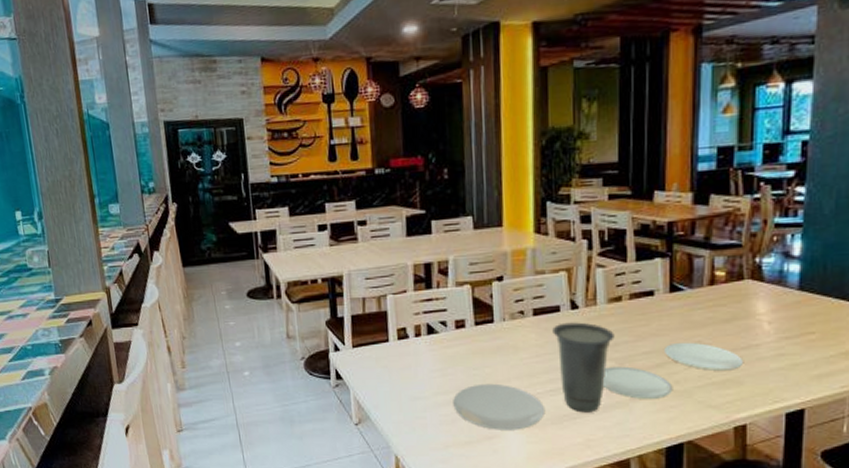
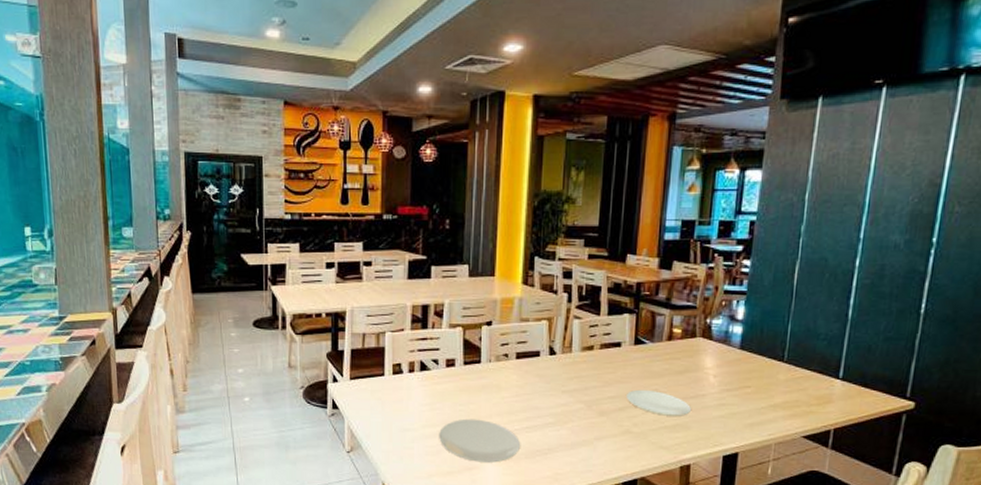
cup: present [552,322,615,413] -> none [532,366,585,449]
plate: present [602,366,673,399] -> none [572,408,632,439]

